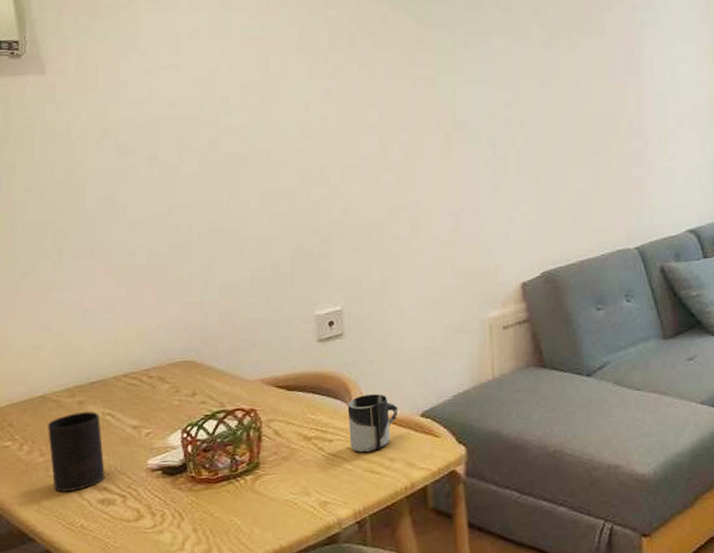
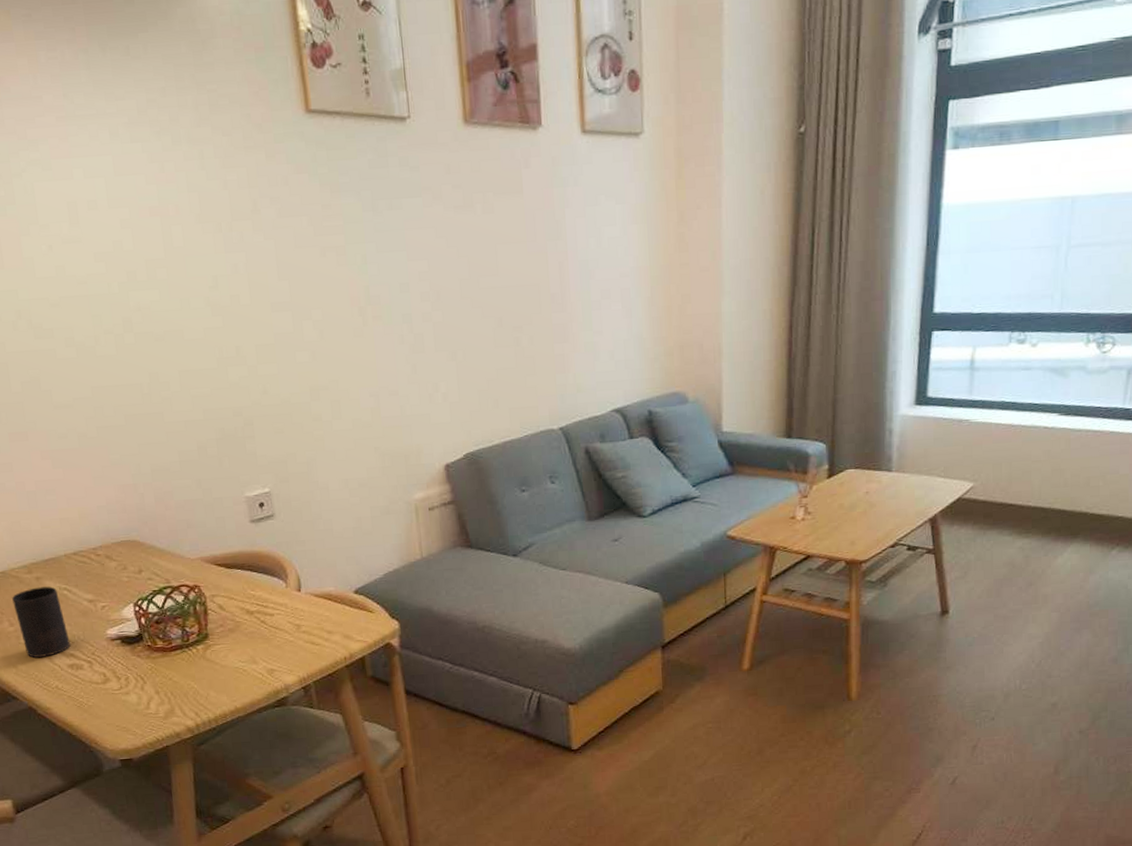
cup: present [347,394,399,453] -> none [284,572,333,626]

